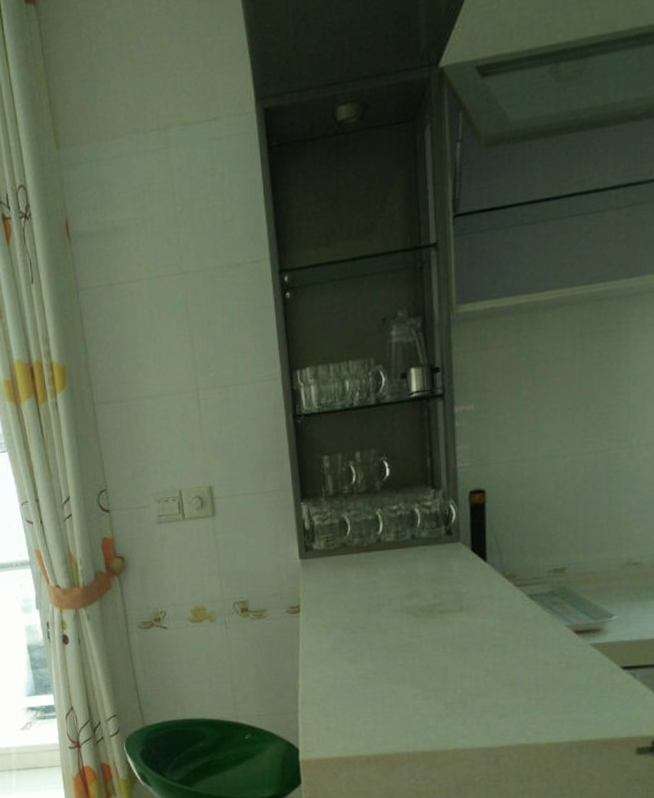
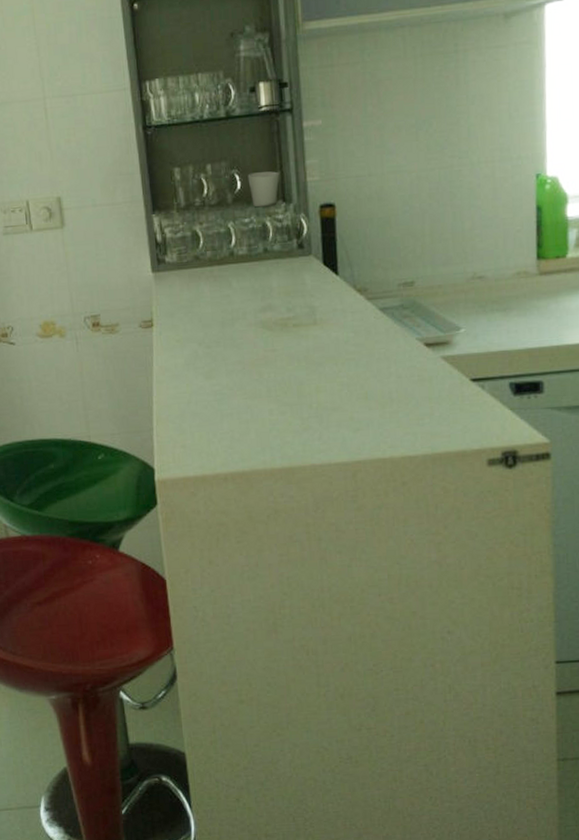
cup: none [396,457,429,495] -> present [247,171,280,208]

